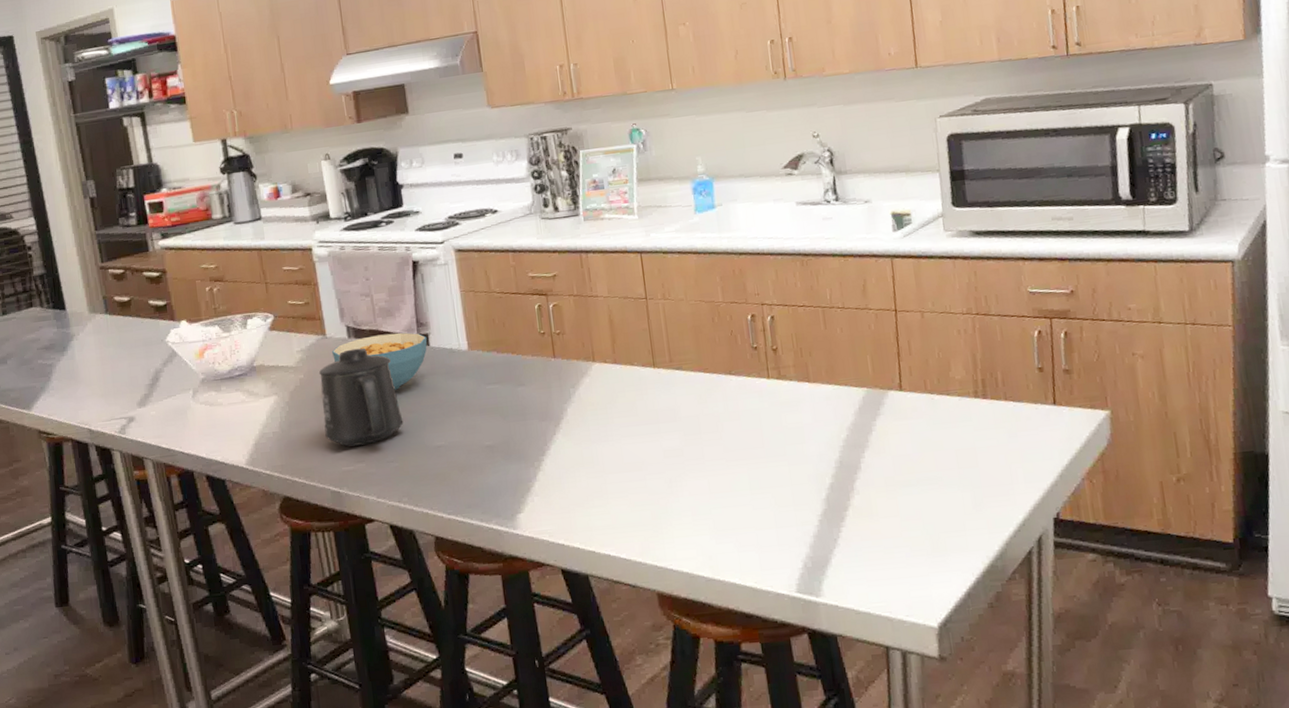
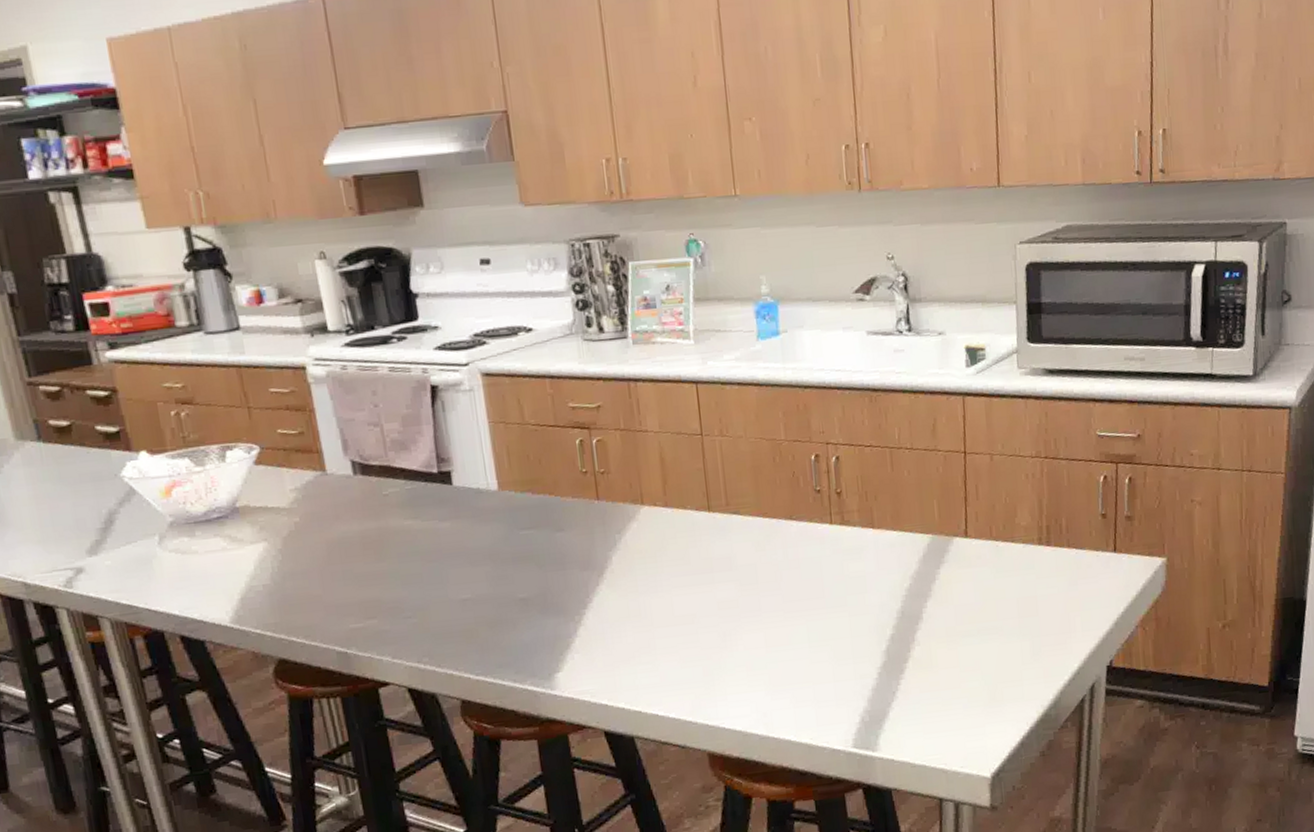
mug: present [319,348,404,446] -> none [319,486,423,601]
cereal bowl: present [331,332,428,390] -> none [333,469,450,536]

